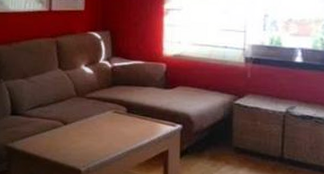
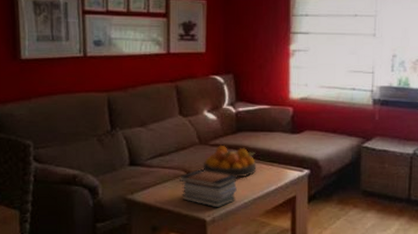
book stack: none [56,122,111,159] -> present [178,170,237,208]
fruit bowl: none [79,97,131,130] -> present [203,144,257,178]

